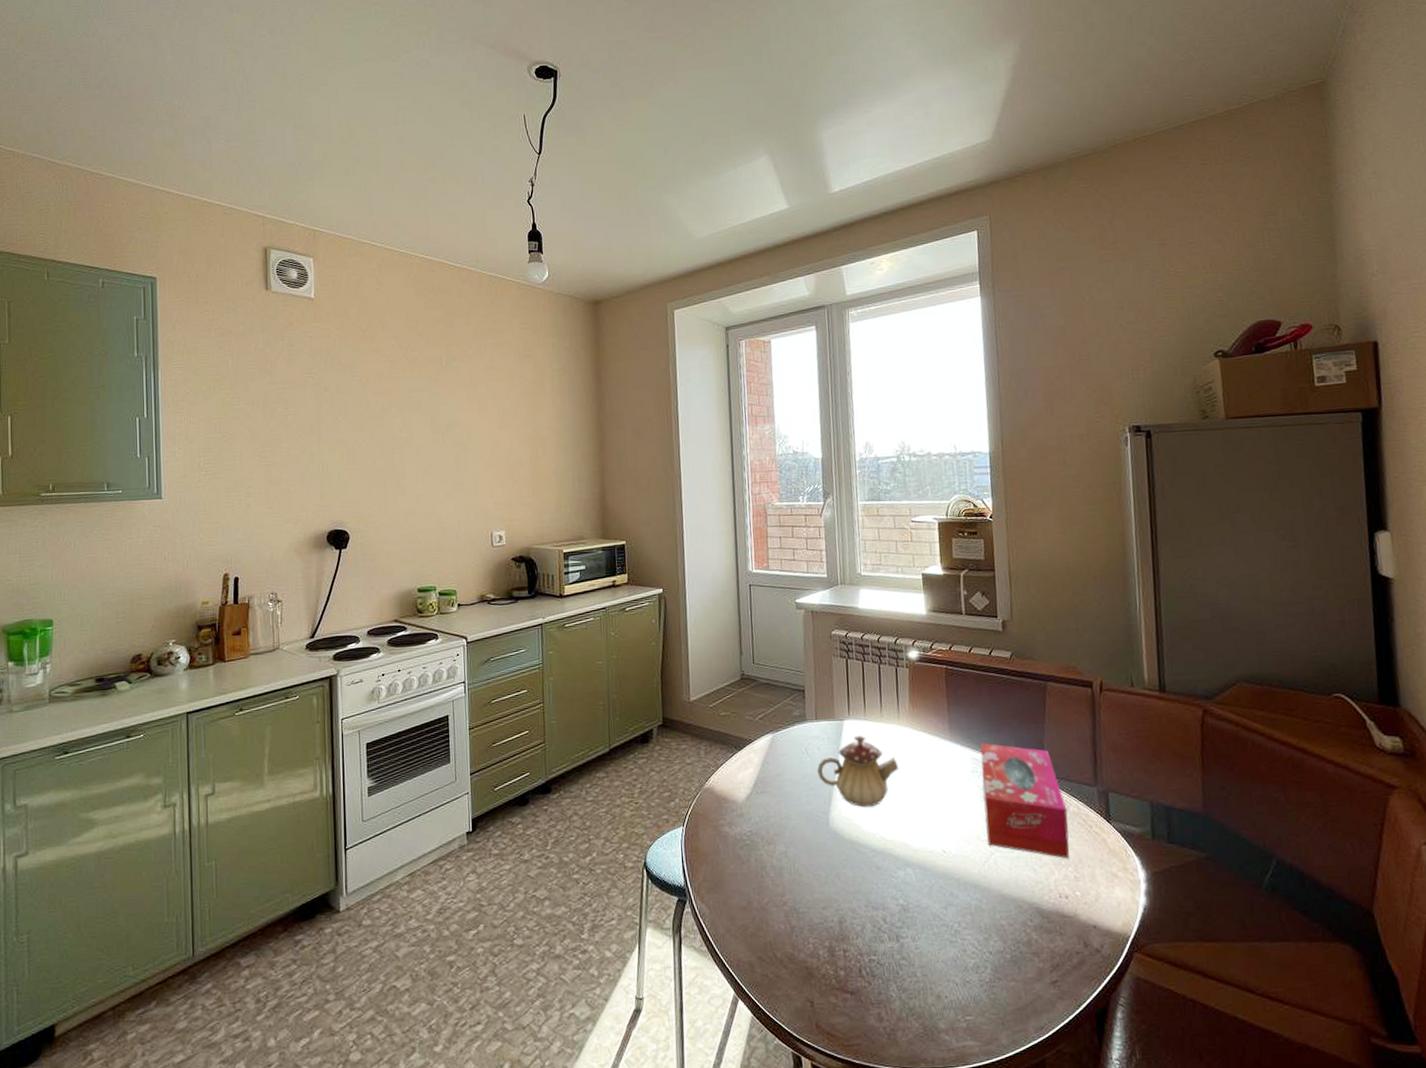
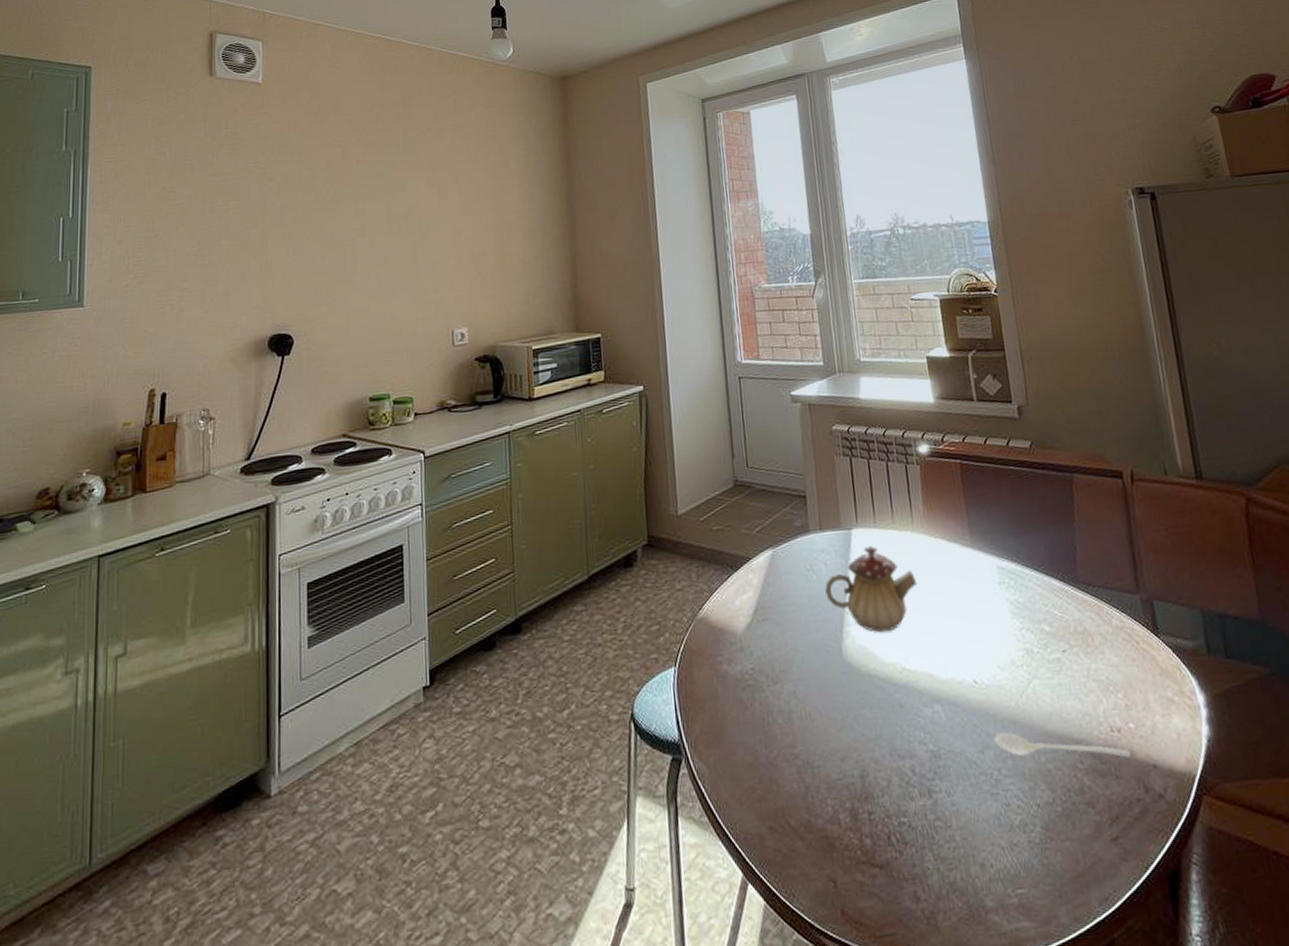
stirrer: none [956,893,1075,919] -> present [993,732,1131,758]
tissue box: present [980,743,1069,859] -> none [1006,548,1118,684]

